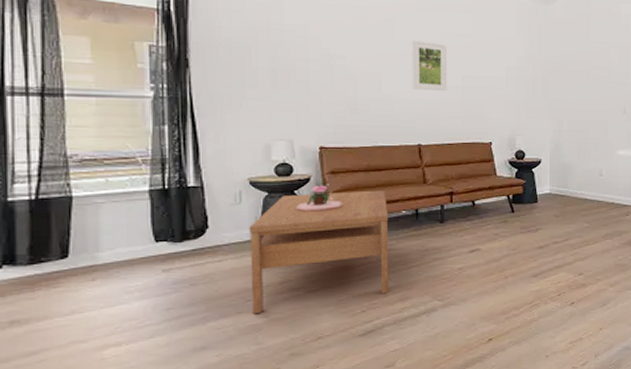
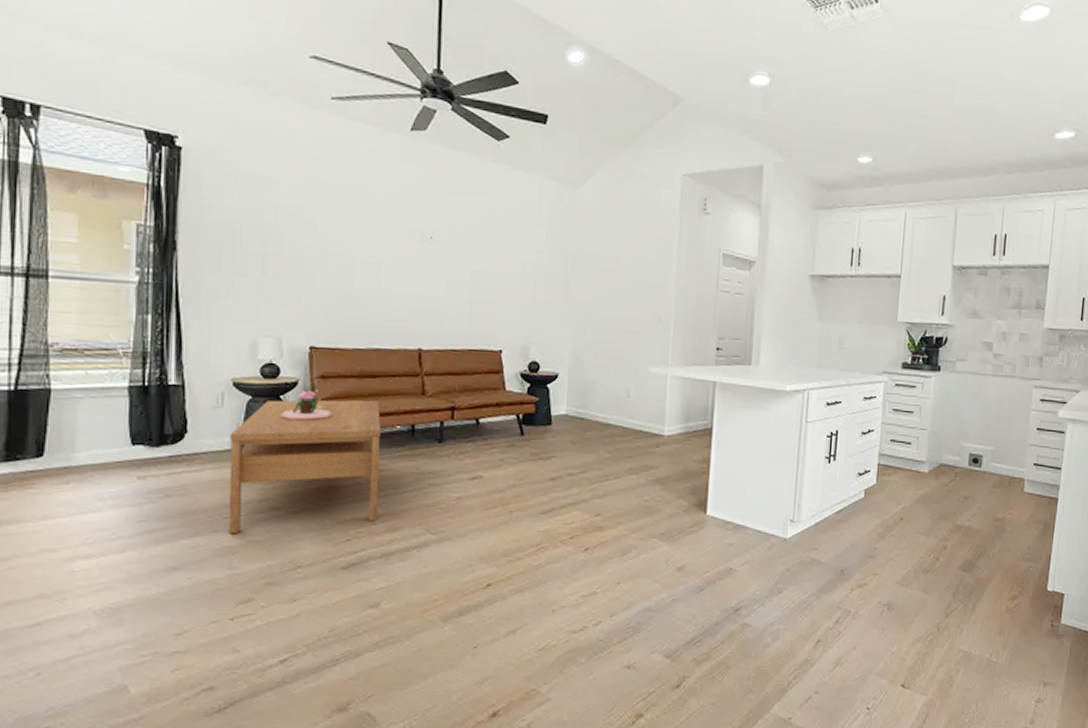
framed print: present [412,40,448,92] -> none [415,227,456,288]

